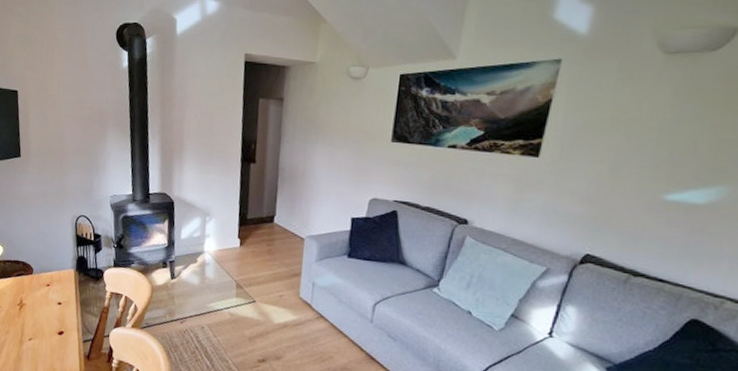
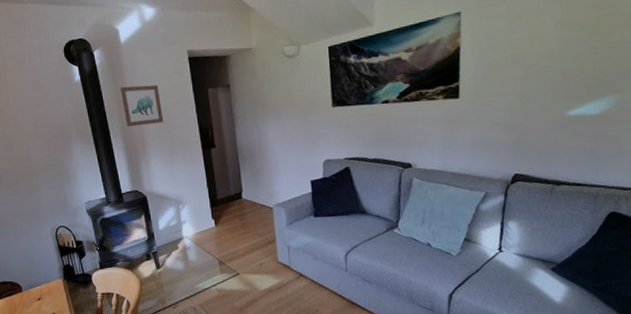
wall art: none [166,81,208,127] -> present [119,84,164,127]

